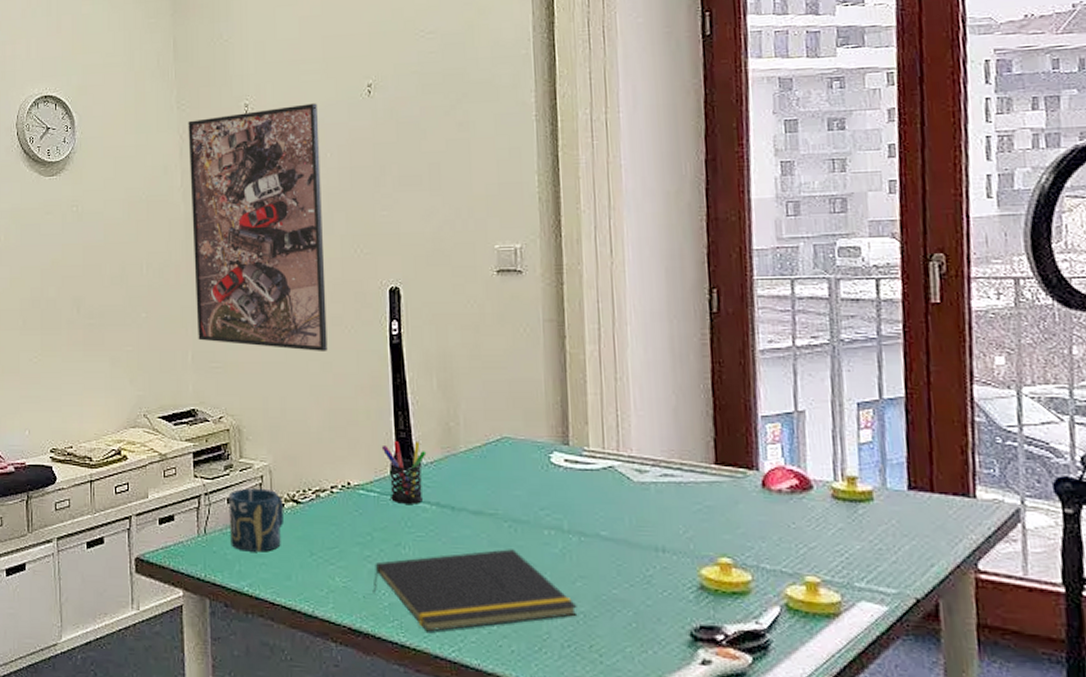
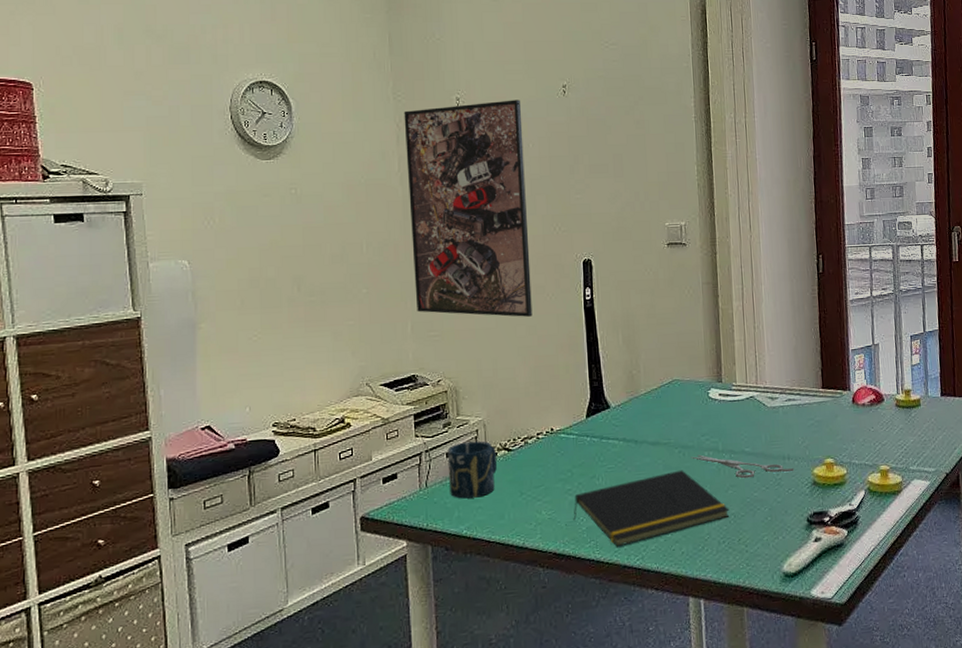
pen holder: present [381,441,427,504] -> none [578,389,615,443]
scissors: none [524,532,672,570] -> present [690,454,794,479]

